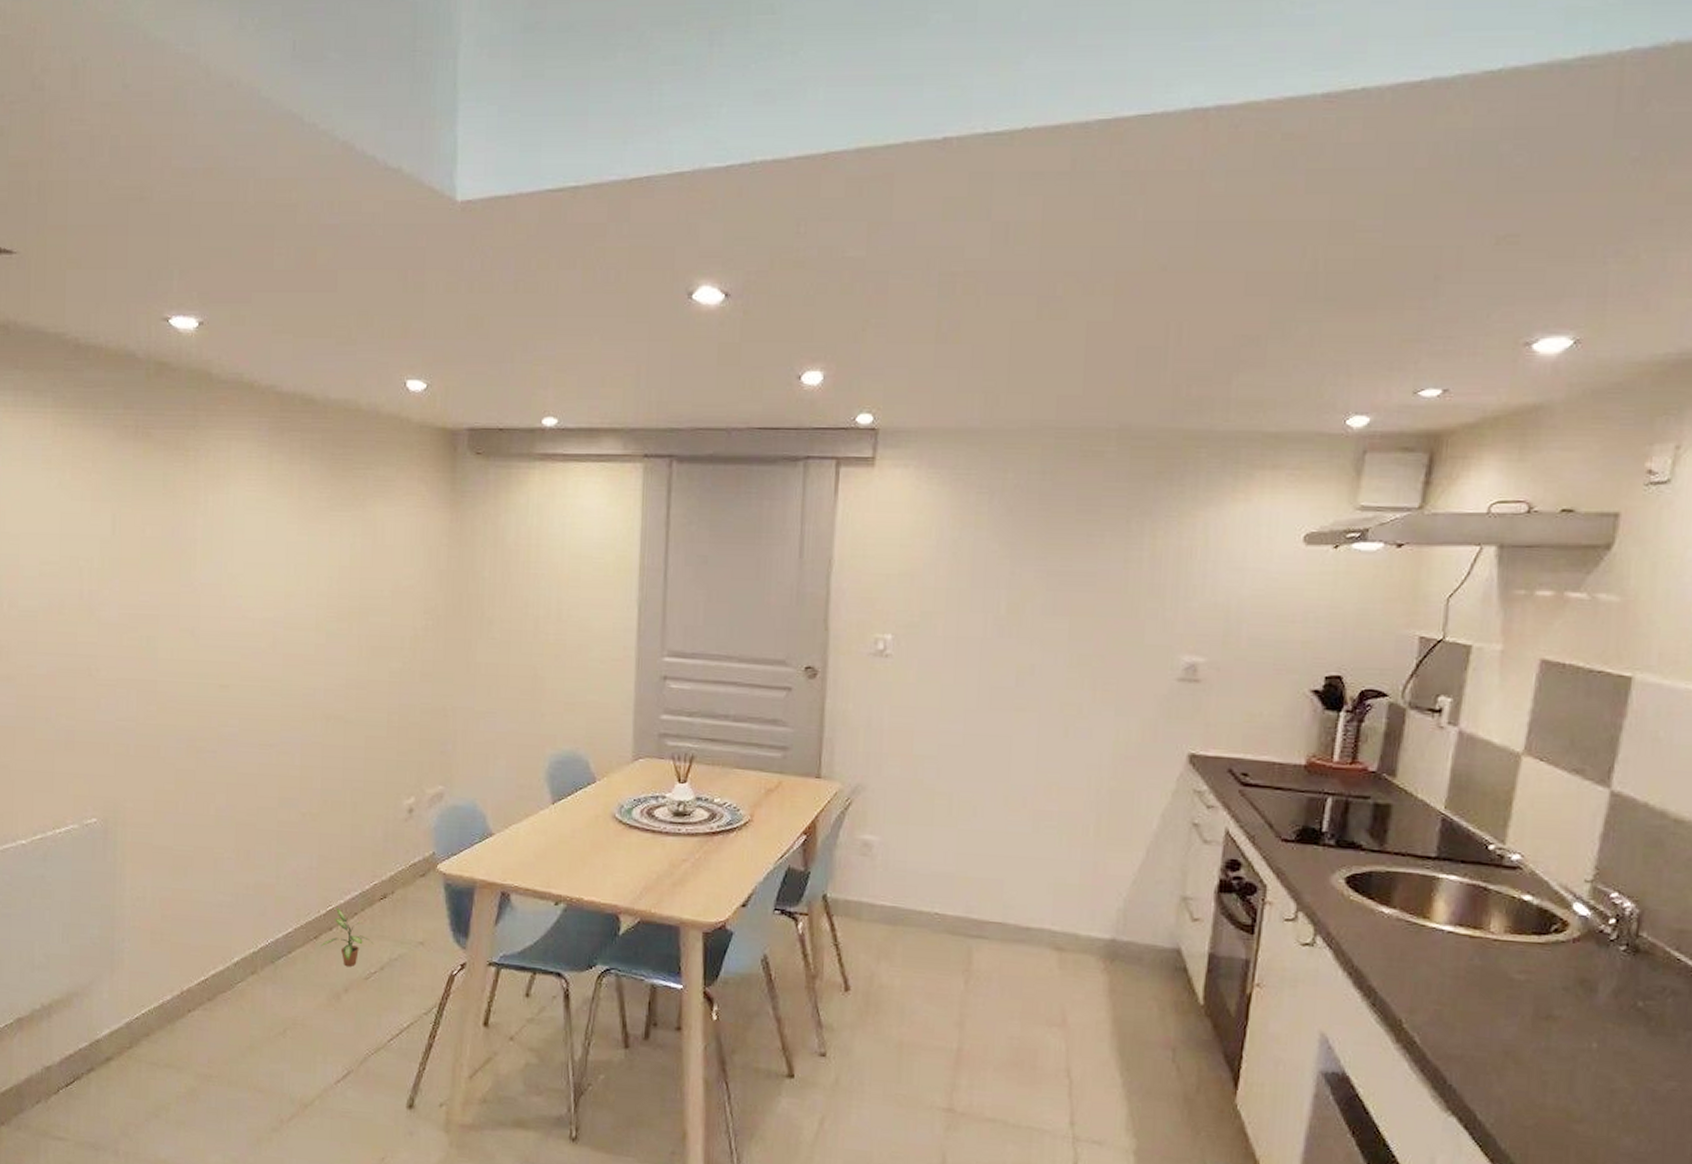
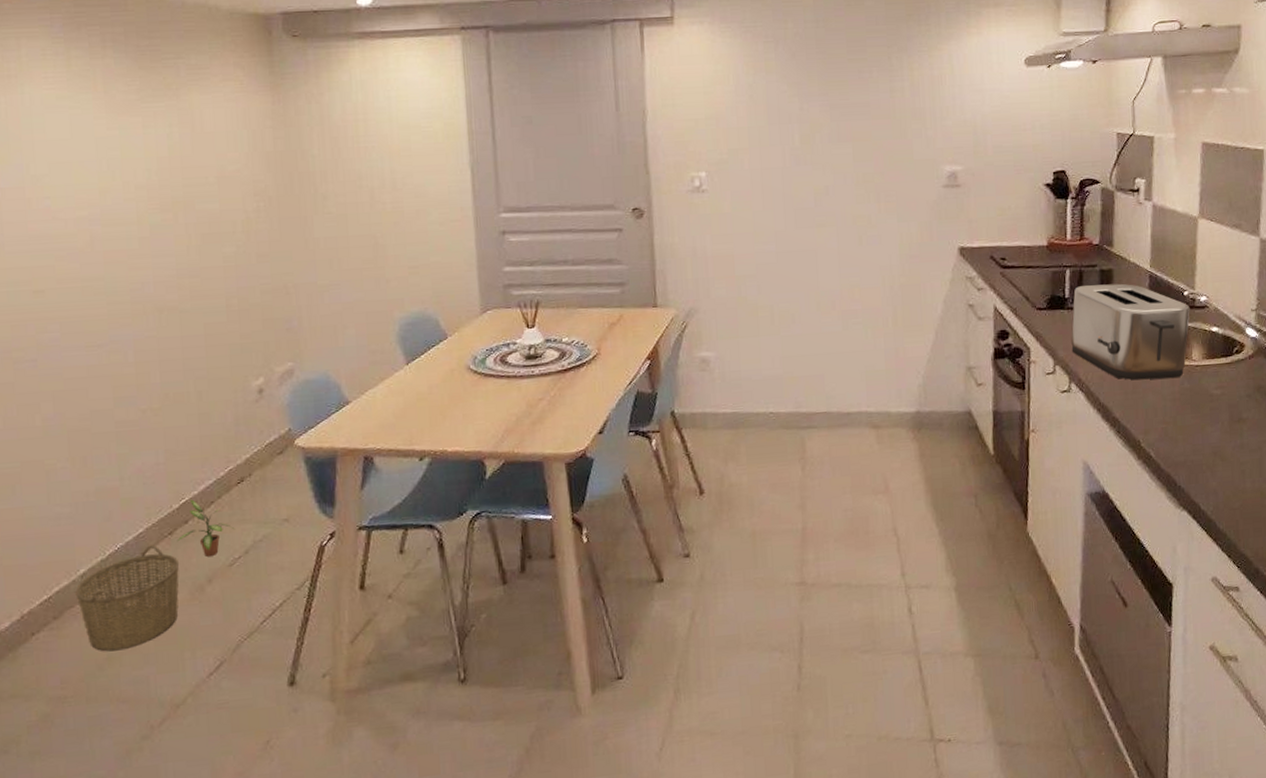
basket: none [228,945,321,1042] -> present [75,545,180,652]
toaster: none [1322,820,1495,951] -> present [1071,283,1190,381]

